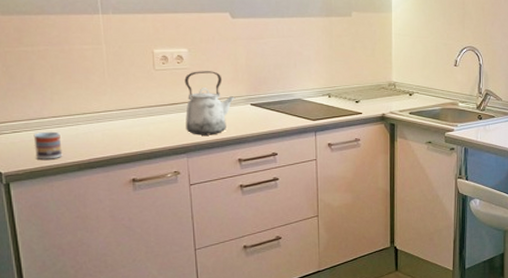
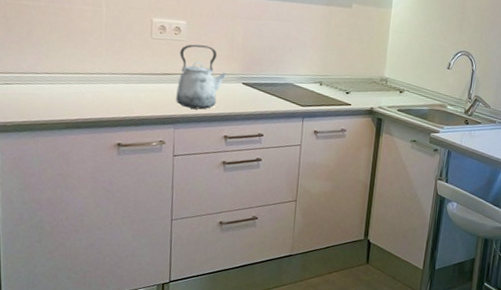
cup: present [33,131,63,160] -> none [24,86,52,115]

